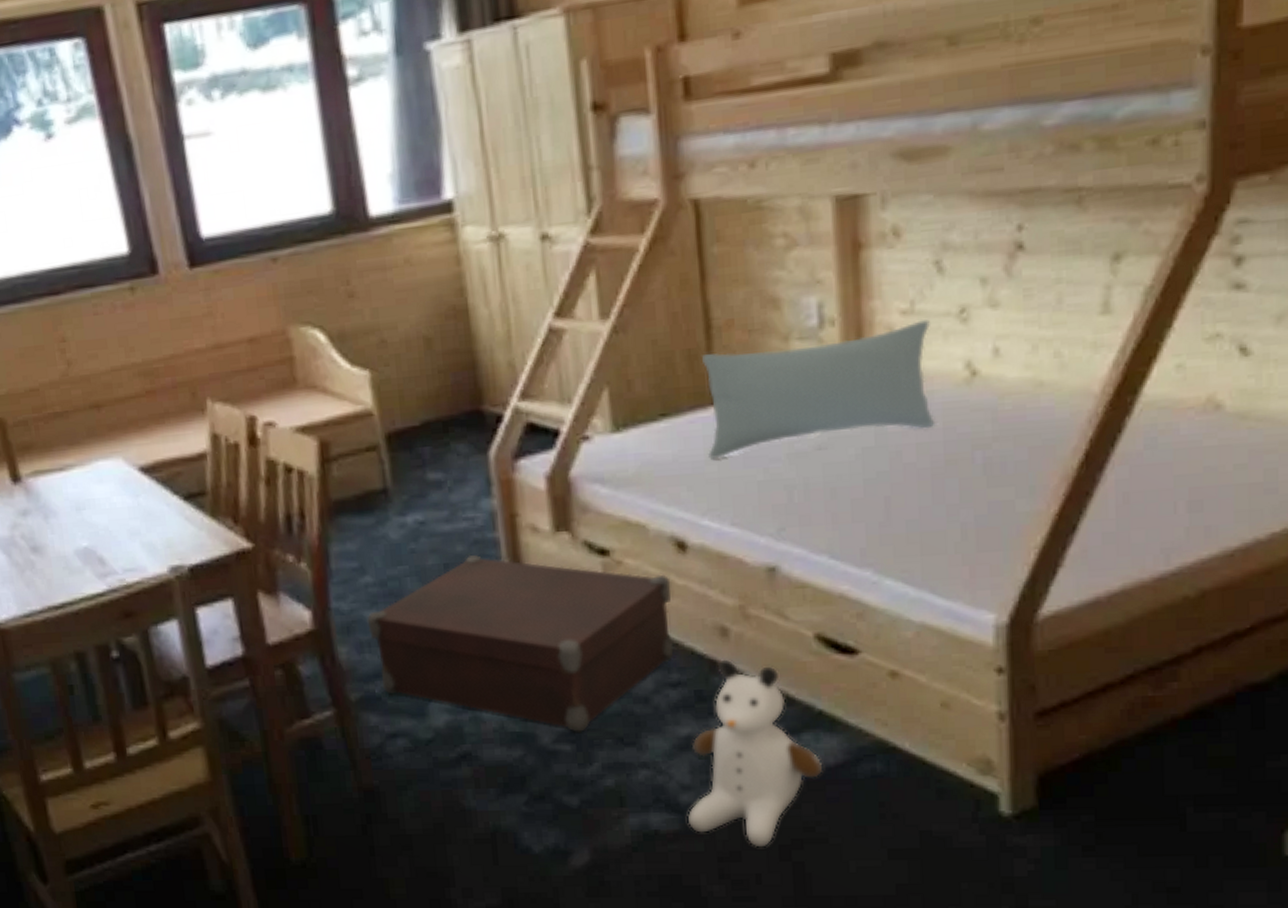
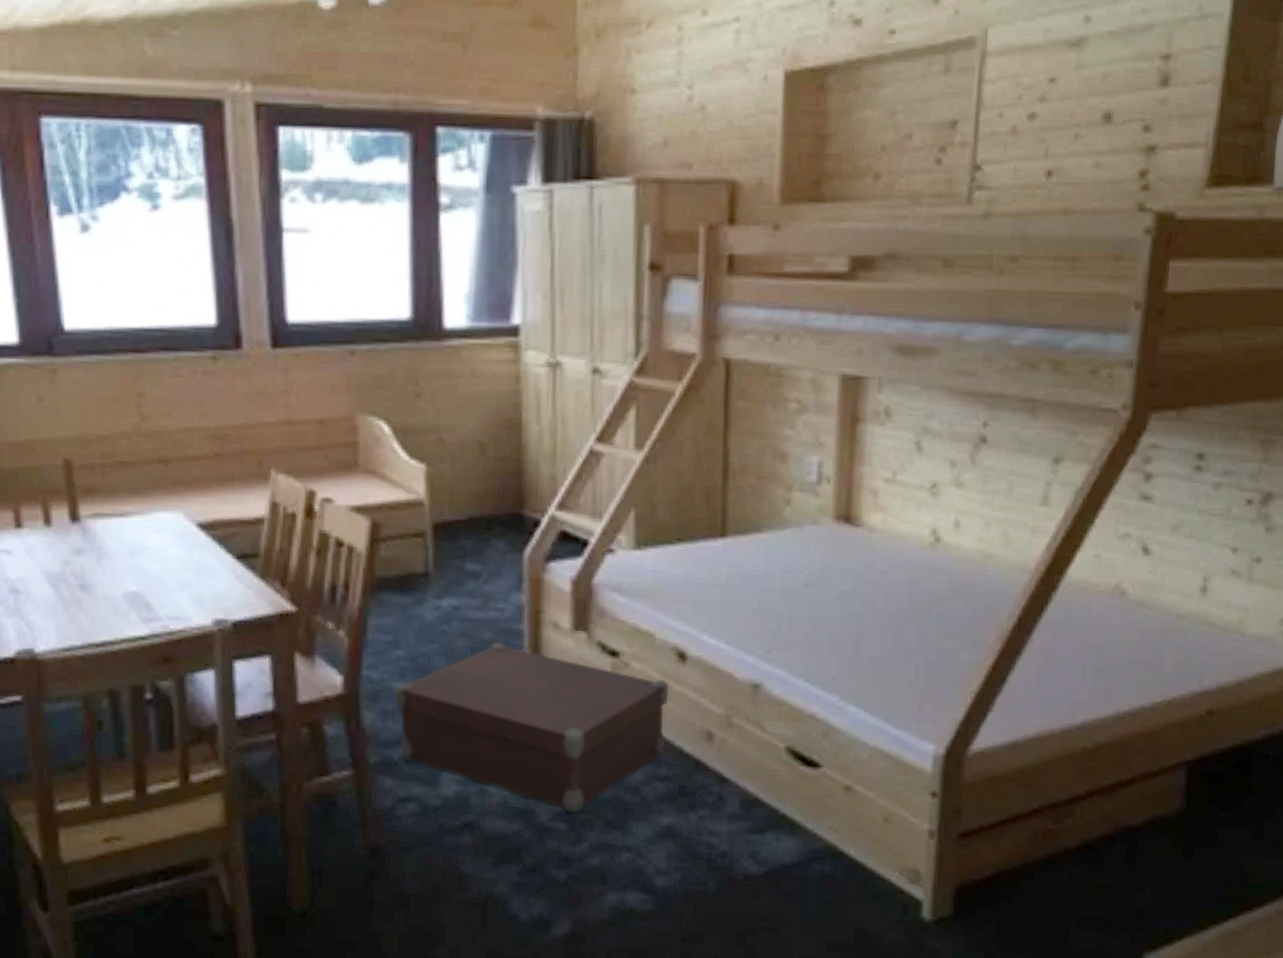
stuffed animal: present [687,660,824,848] -> none [659,761,781,932]
pillow: present [702,319,935,459] -> none [714,489,907,584]

